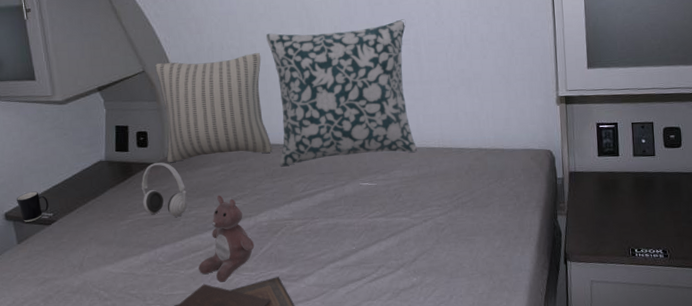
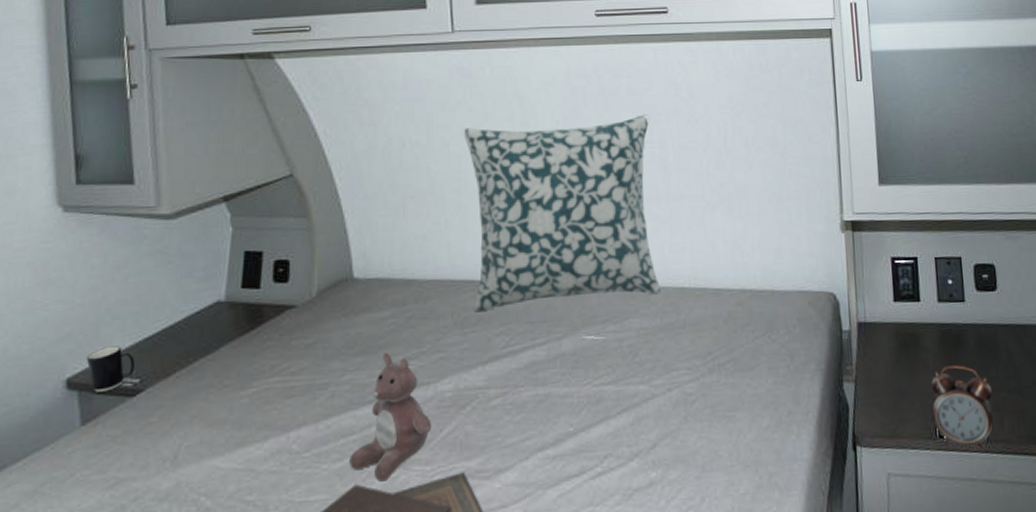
headphones: present [141,162,188,217] -> none [274,304,341,385]
pillow: present [155,52,272,162] -> none [308,153,464,305]
alarm clock: none [625,203,676,266] -> present [930,365,994,452]

